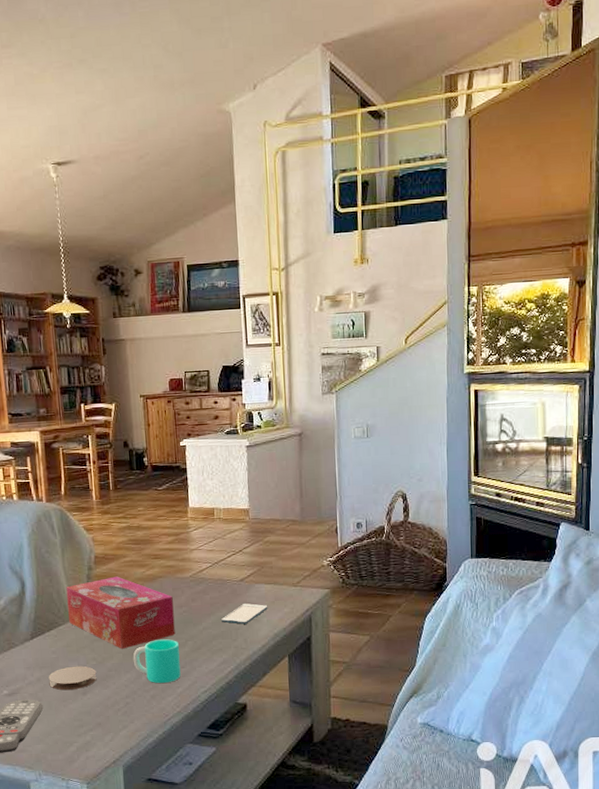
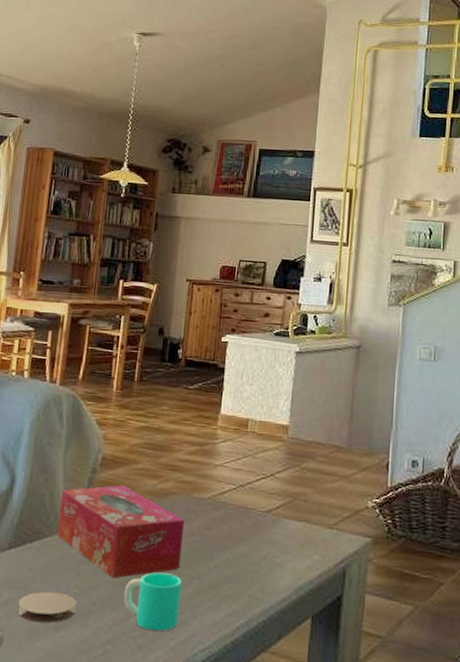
smartphone: present [221,603,268,624] -> none [237,542,295,568]

